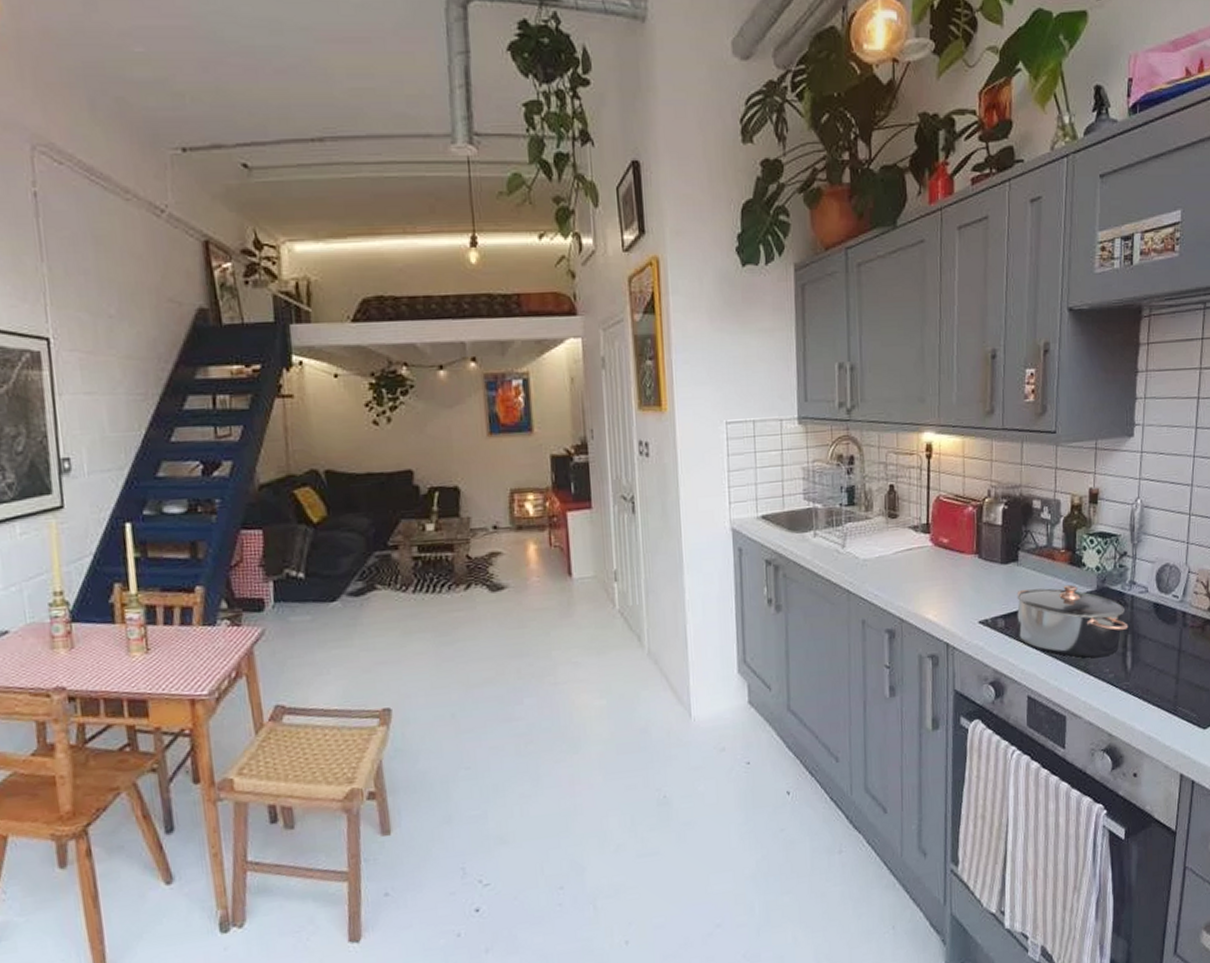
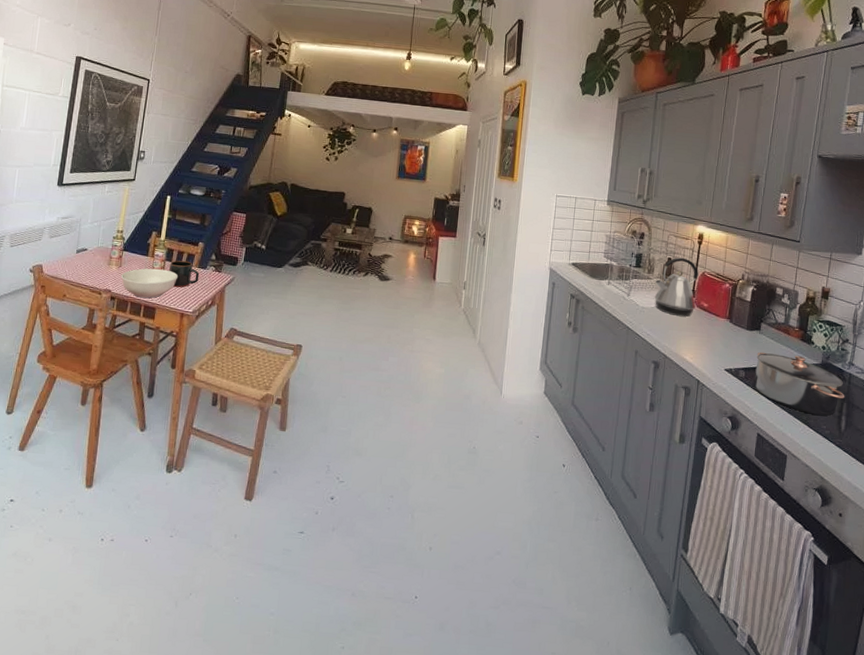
bowl: none [76,638,174,690] -> present [121,268,179,299]
mug: none [154,618,208,662] -> present [168,260,200,288]
kettle: none [875,481,933,563] -> present [654,257,699,317]

